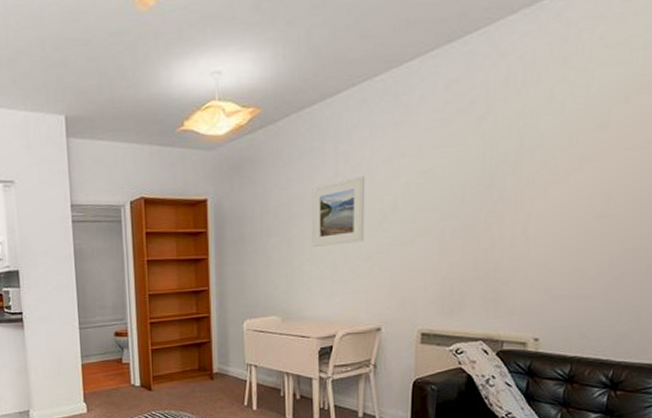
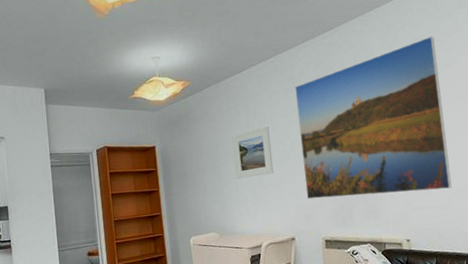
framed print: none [404,41,637,279] -> present [295,36,452,200]

